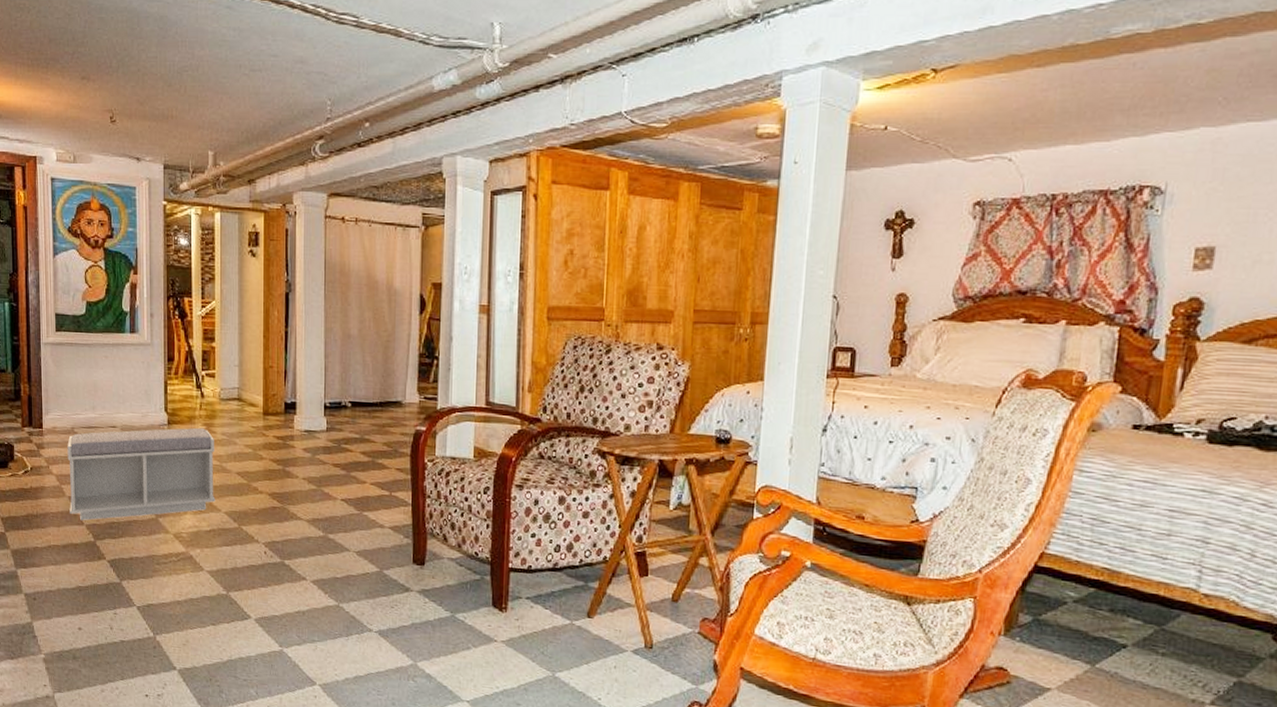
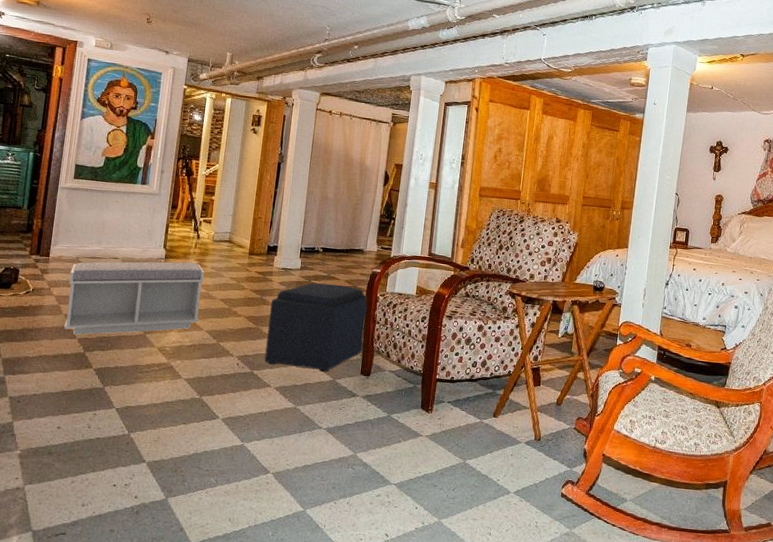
ottoman: none [296,447,414,561] -> present [264,282,368,372]

